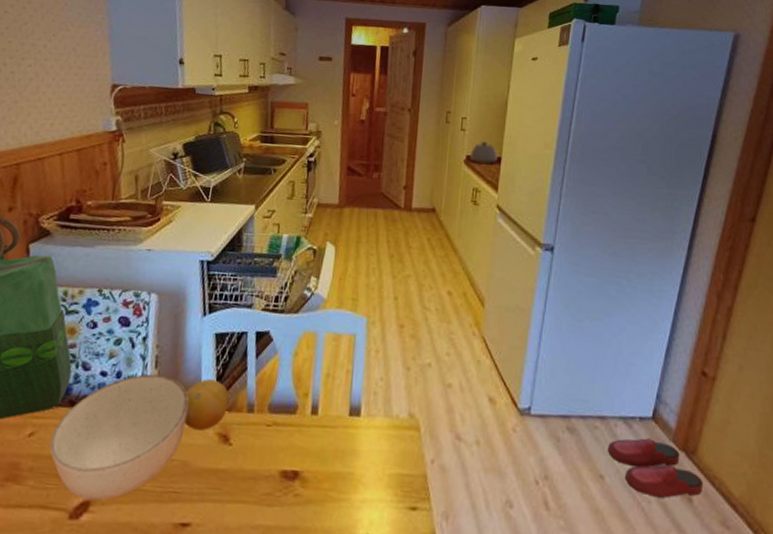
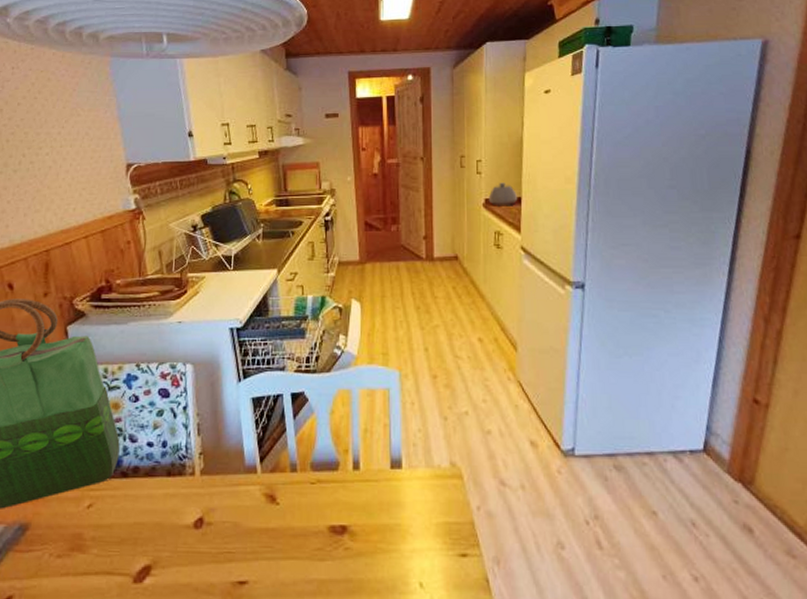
bowl: present [49,374,189,500] -> none [107,441,234,564]
fruit: present [184,379,230,430] -> none [230,442,273,492]
slippers: present [608,438,704,498] -> none [659,471,764,531]

